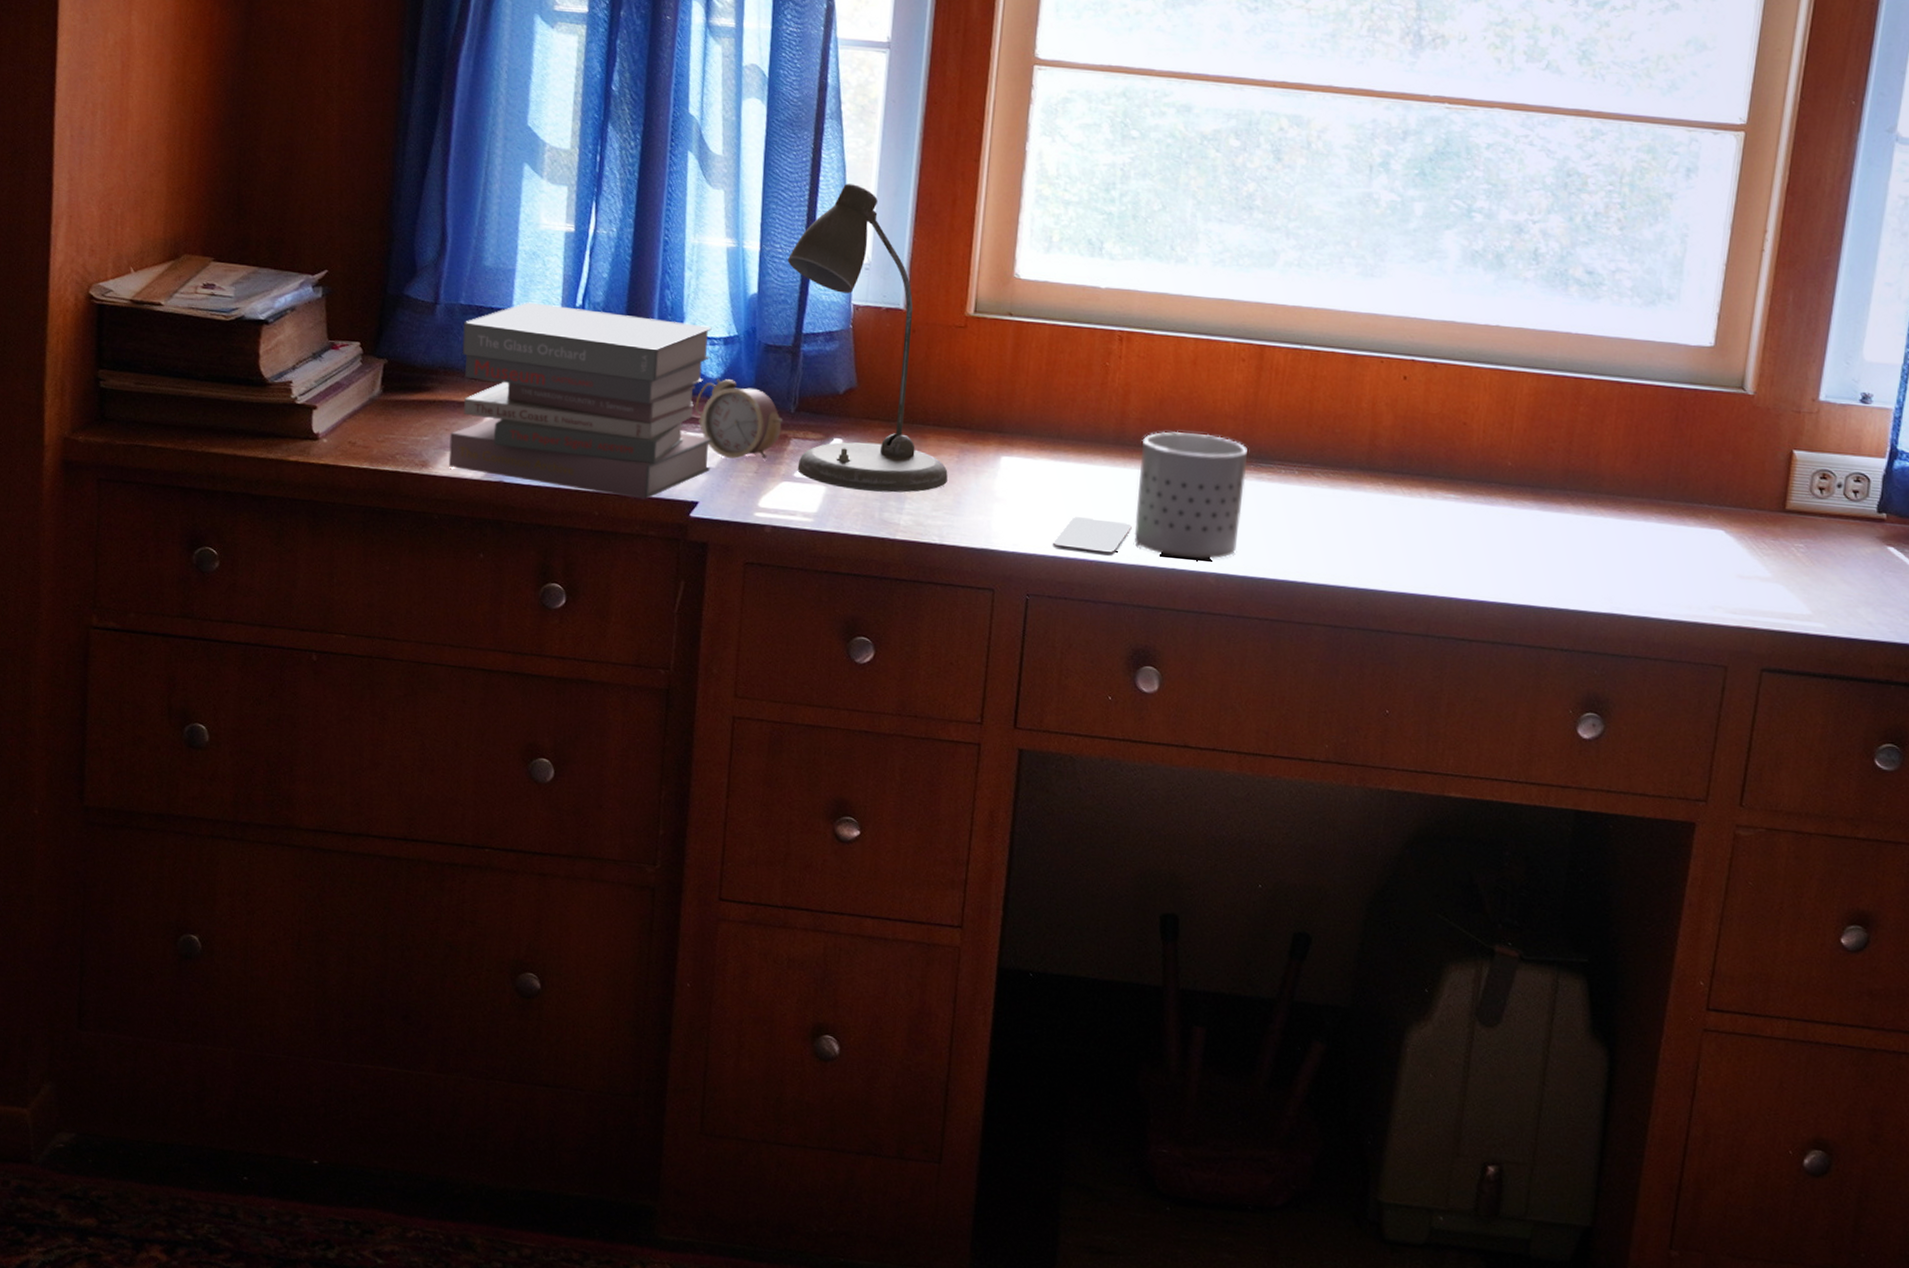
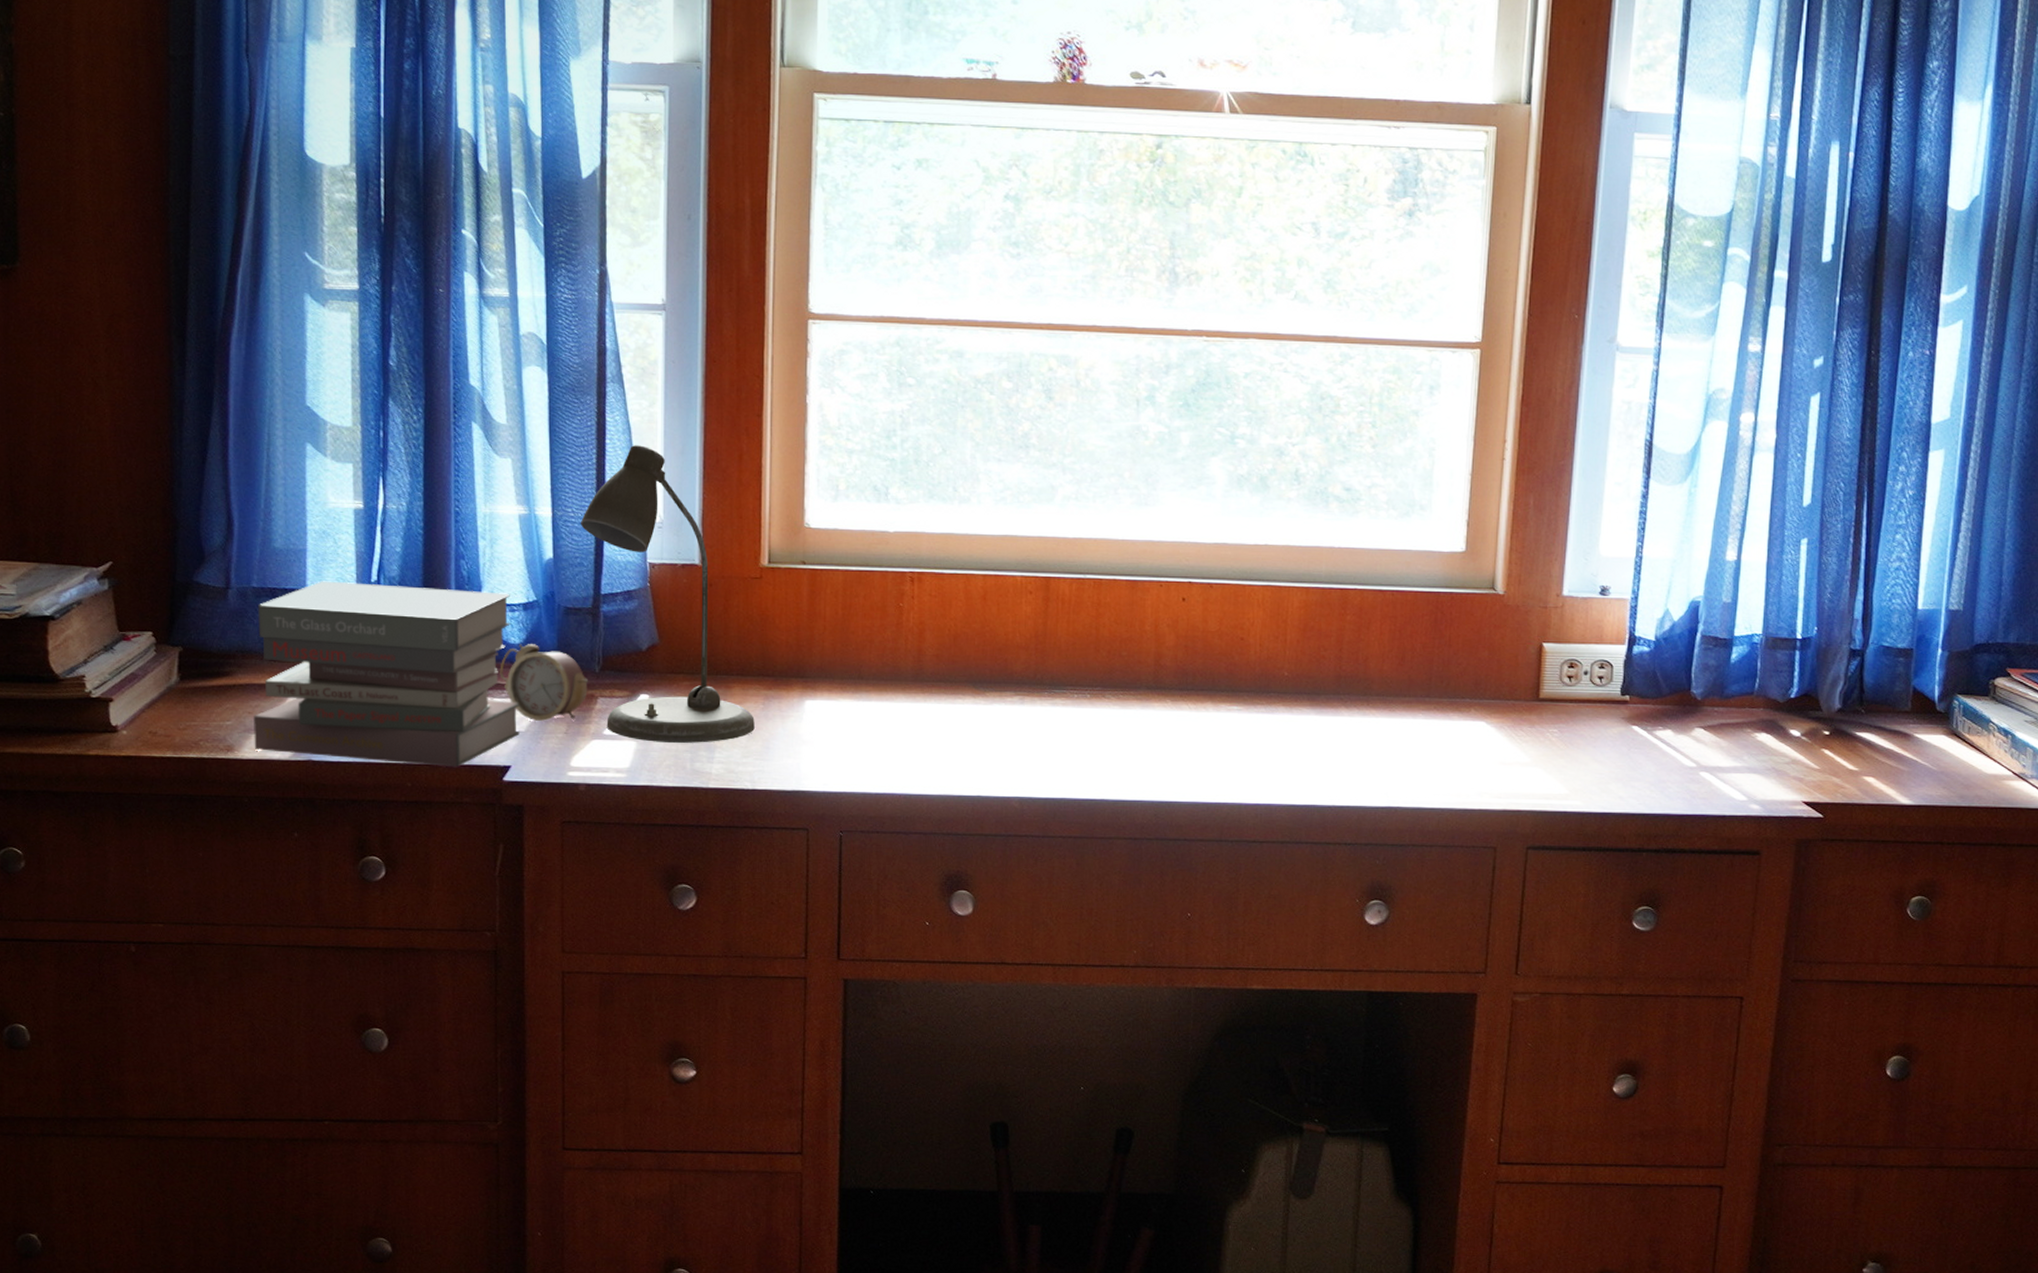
phone: present [1052,517,1132,557] -> none [861,753,936,789]
mug: present [1133,431,1249,559] -> none [938,664,1042,785]

